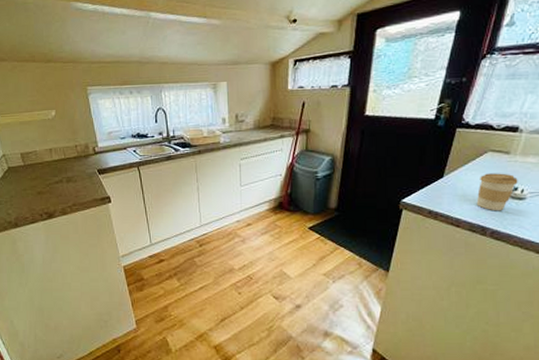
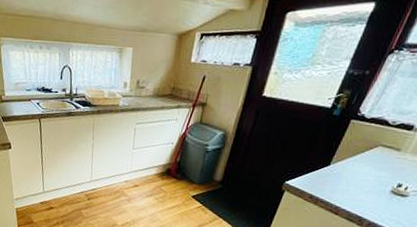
coffee cup: present [476,173,518,211] -> none [358,167,404,205]

